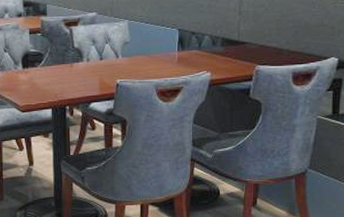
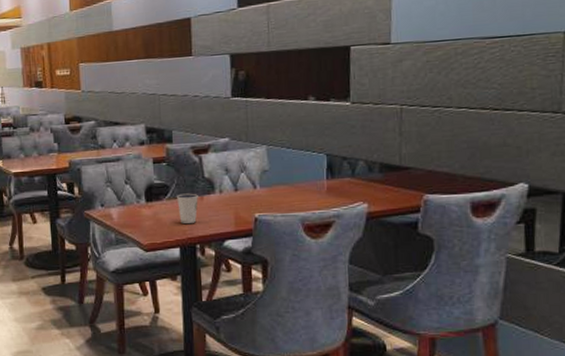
dixie cup: none [50,61,69,88] -> present [177,193,198,223]

